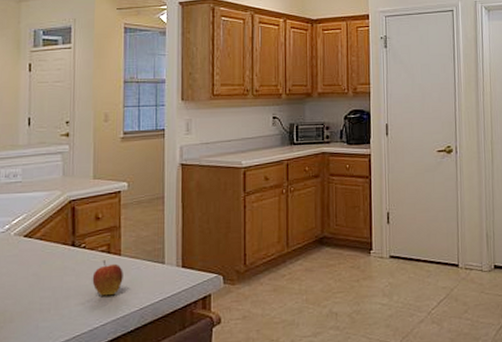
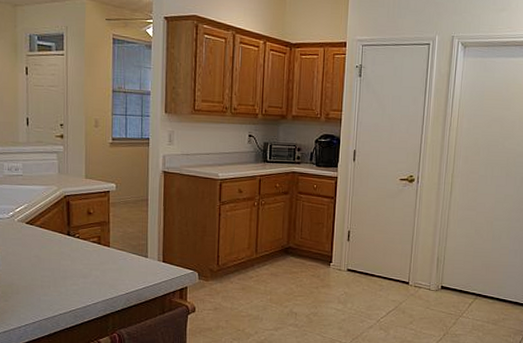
fruit: present [92,260,123,296] -> none [85,249,112,280]

